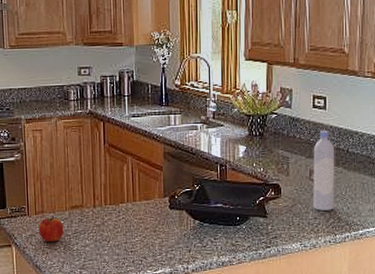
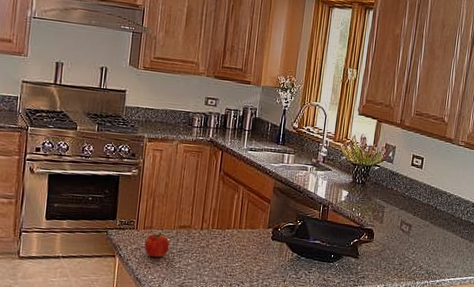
bottle: present [313,130,335,211] -> none [400,187,425,259]

